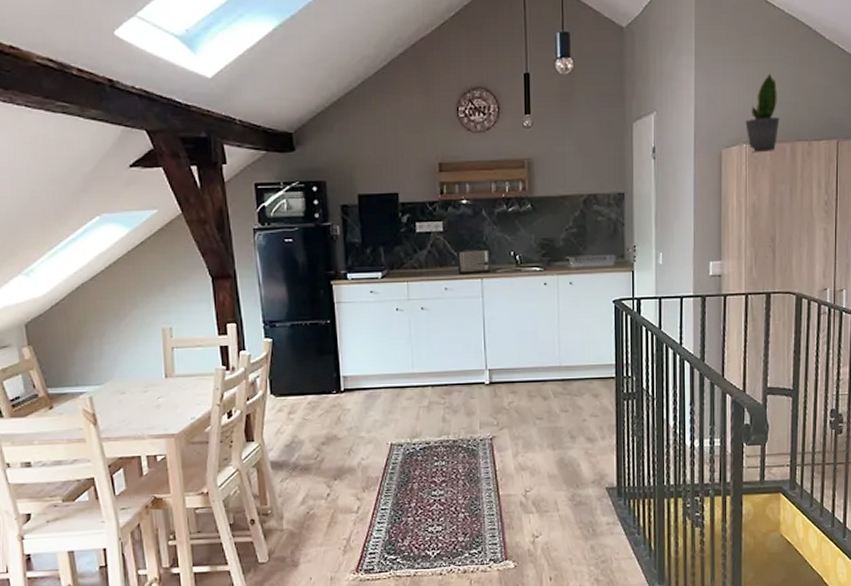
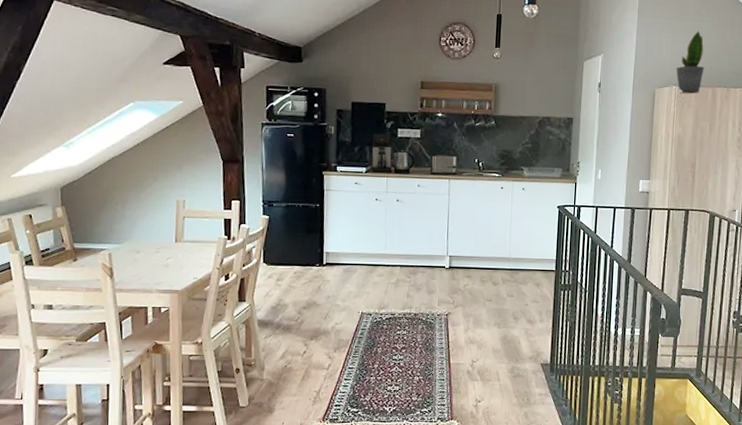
coffee maker: none [386,229,412,277] -> present [372,132,392,173]
kettle: none [412,248,440,277] -> present [393,150,416,174]

